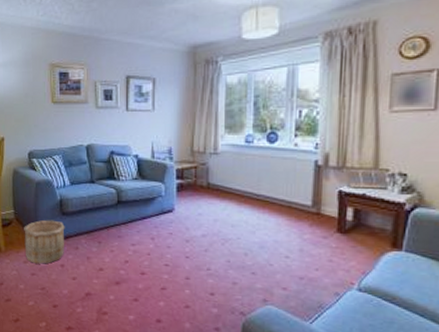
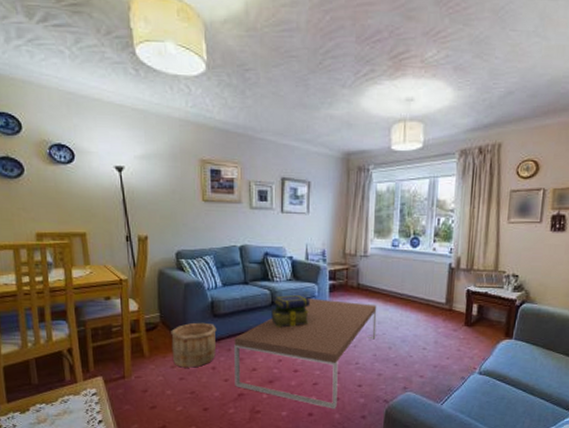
coffee table: none [81,198,230,318] -> present [234,298,377,409]
stack of books: none [118,194,157,228] -> present [271,295,311,328]

